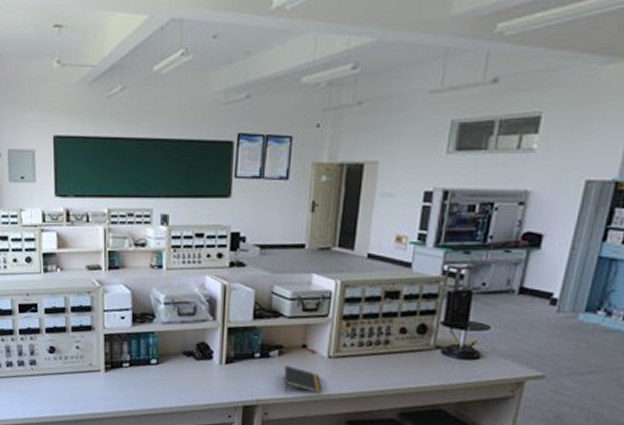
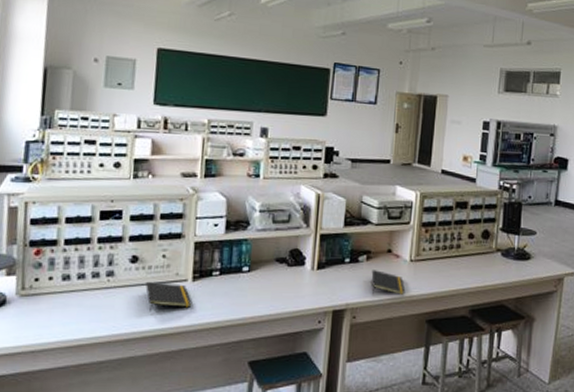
notepad: none [64,370,106,399] -> present [145,281,192,312]

